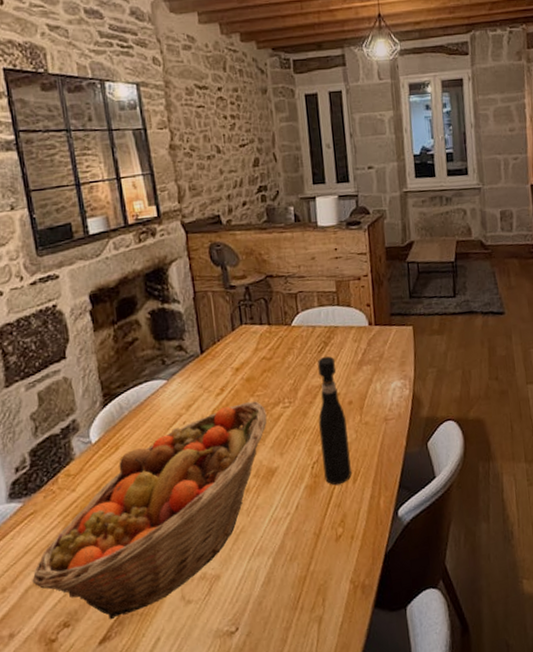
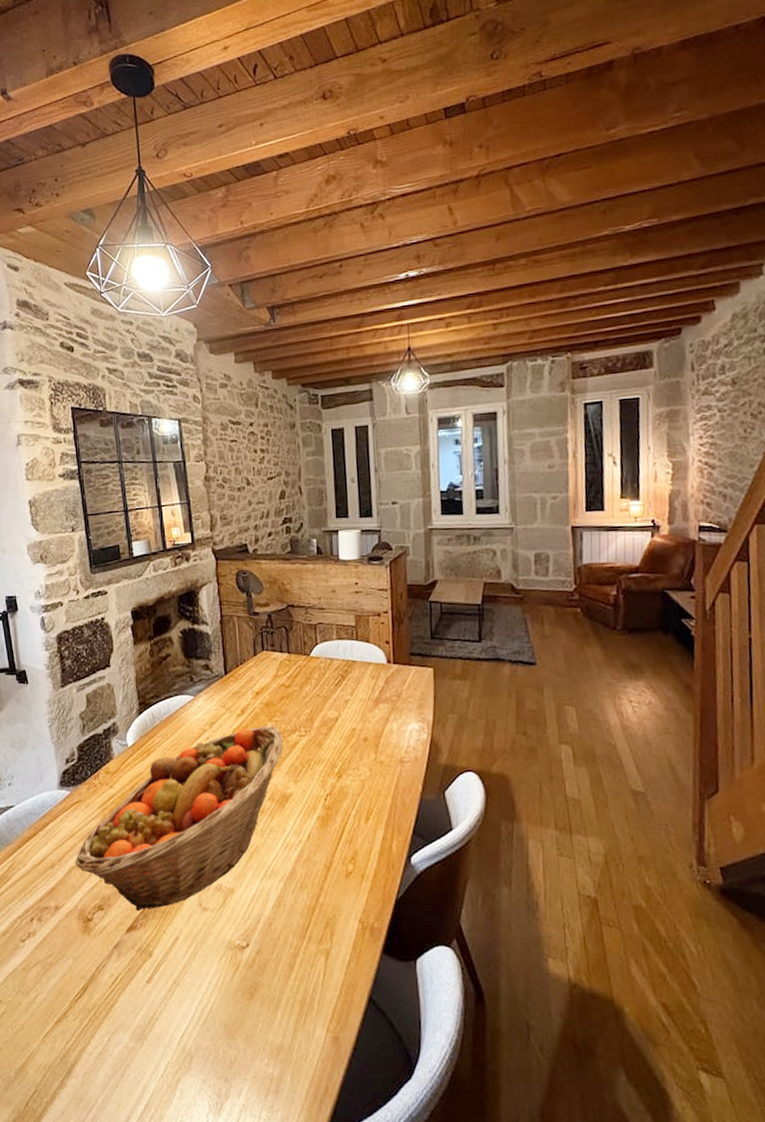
pepper grinder: present [318,356,352,485] -> none [333,690,364,821]

